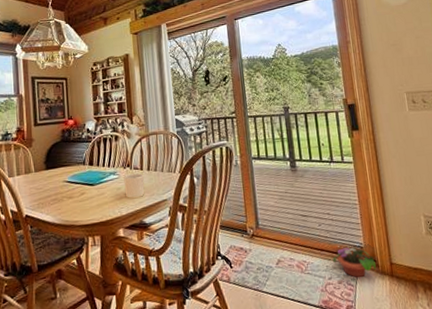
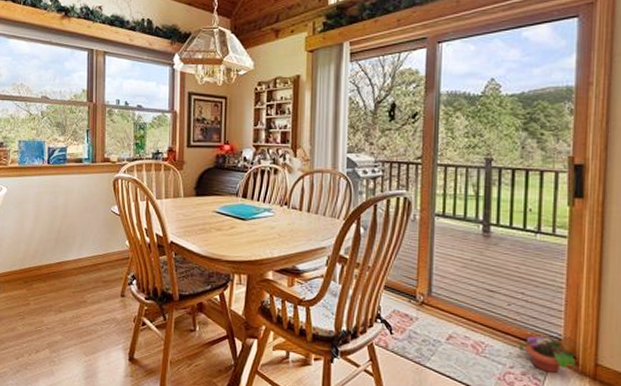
mug: present [123,173,145,199] -> none [279,213,302,242]

